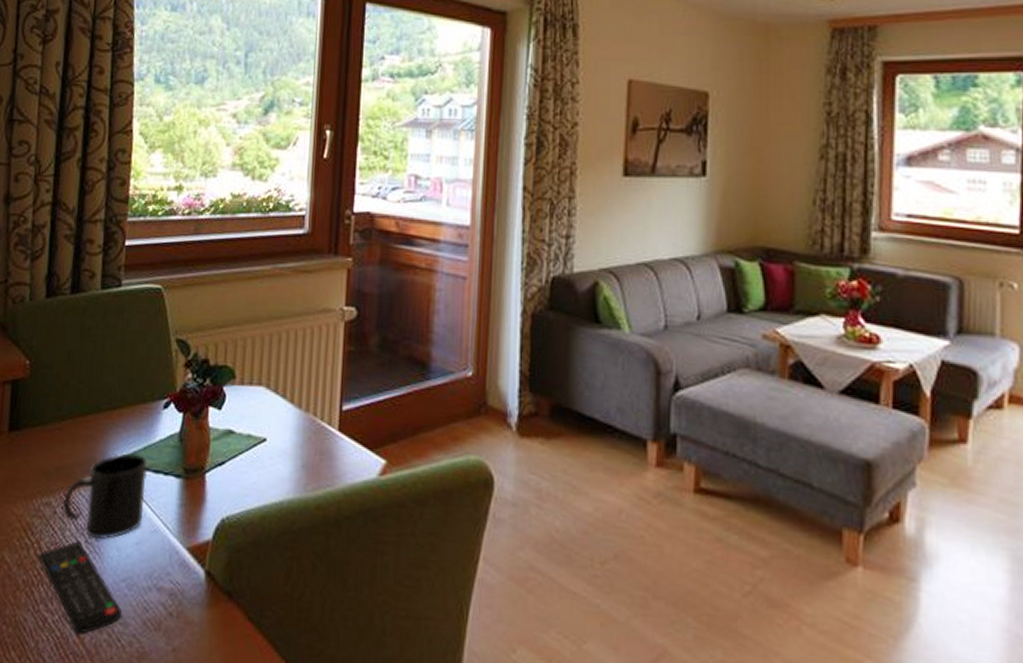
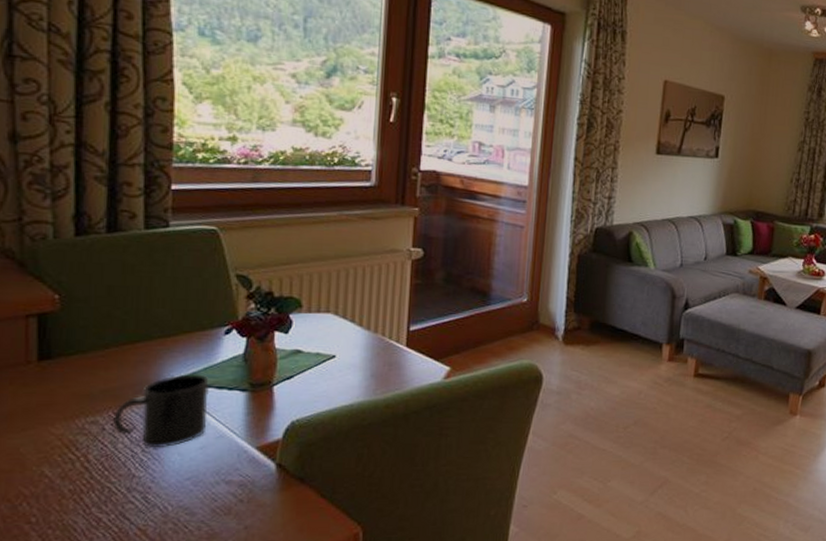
remote control: present [38,541,123,634] -> none [86,451,189,527]

